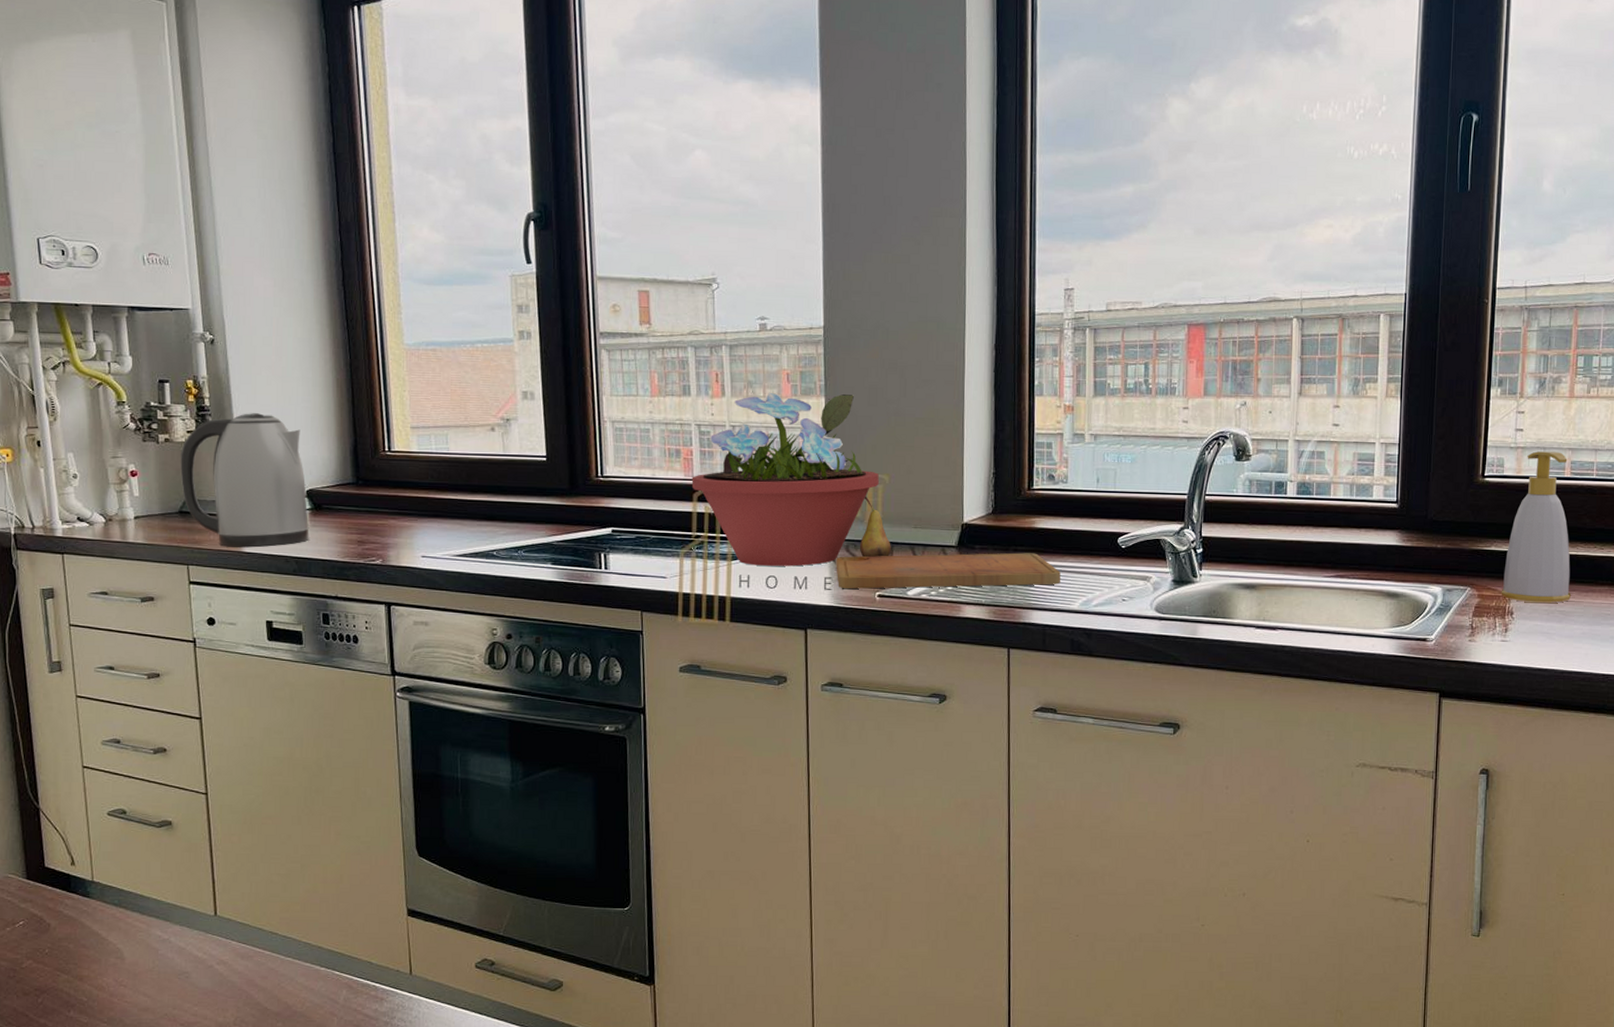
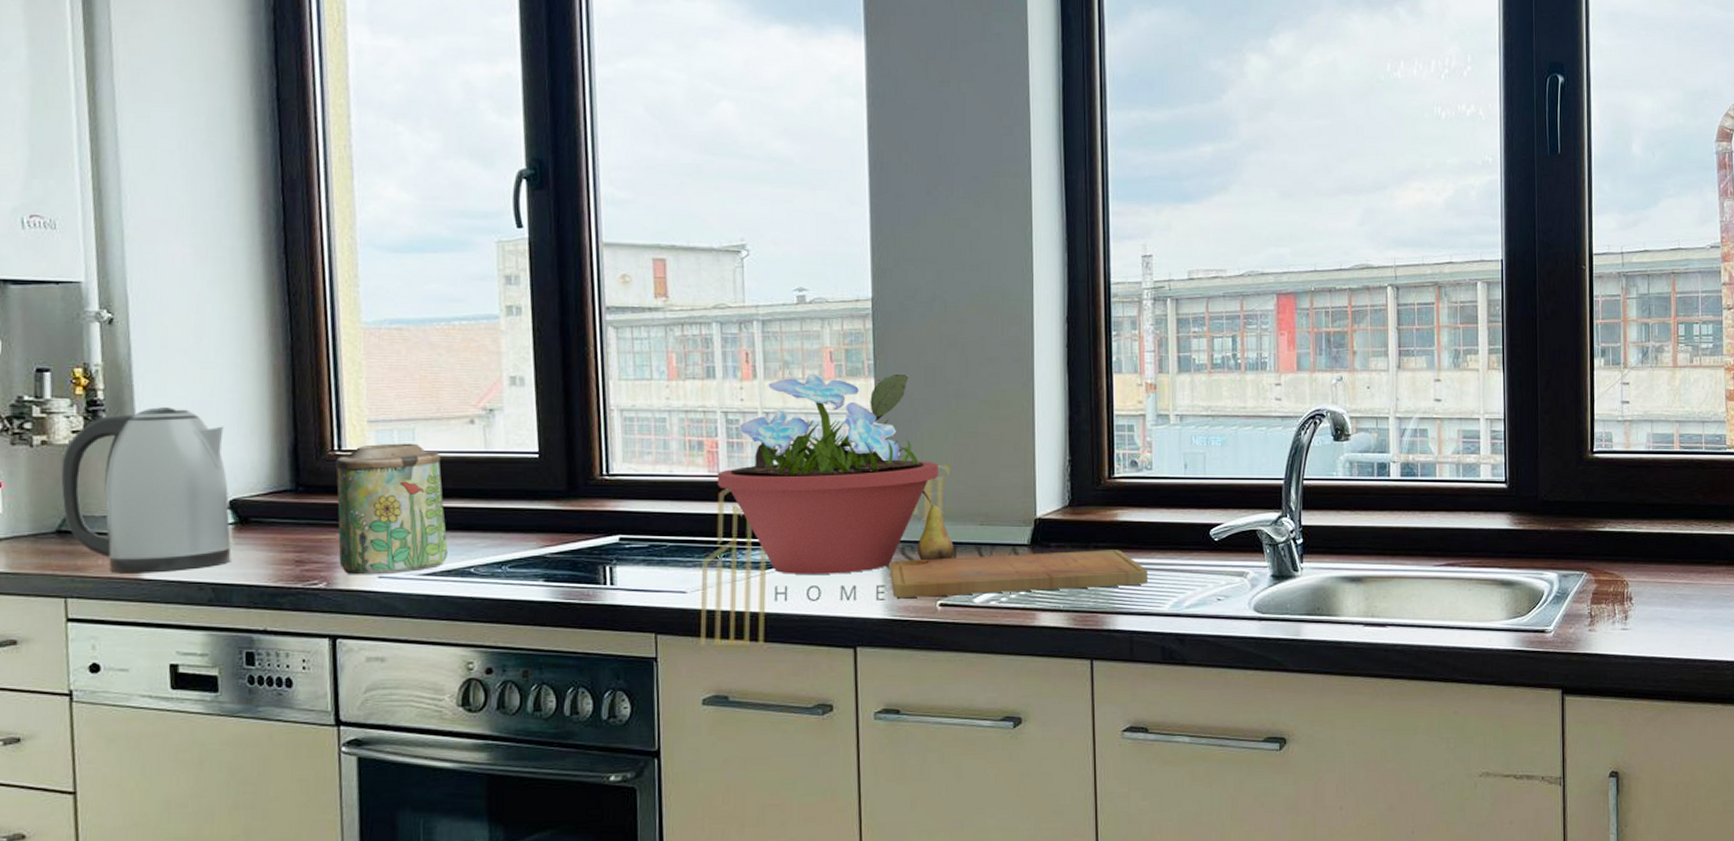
canister: none [387,446,475,555] -> present [336,443,448,575]
soap bottle: present [1501,450,1572,604] -> none [1618,423,1690,587]

